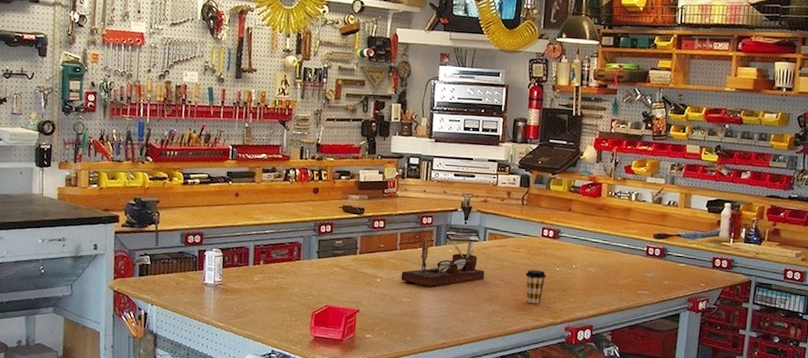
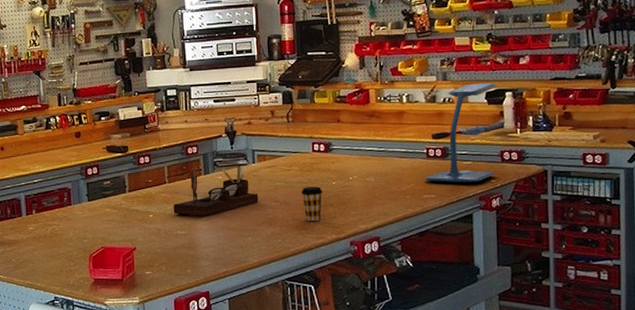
desk lamp: none [642,190,719,285] -> present [425,82,498,183]

